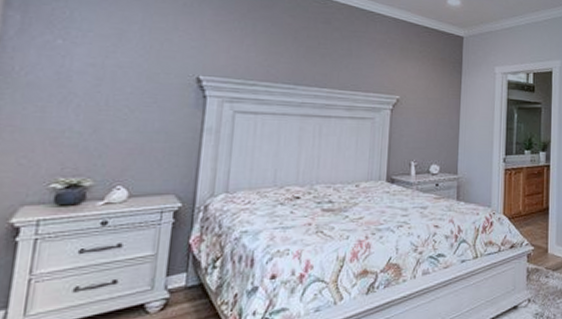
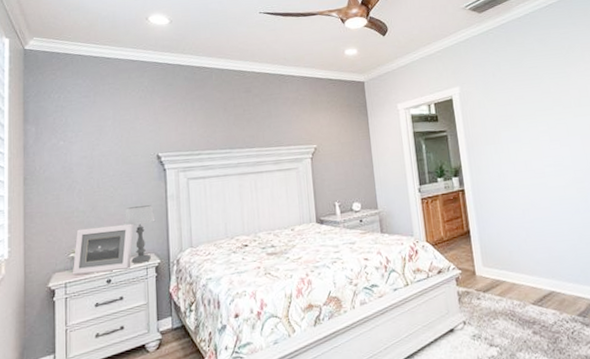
picture frame: none [49,154,151,211] -> present [72,223,134,275]
table lamp: none [137,135,183,205] -> present [124,205,156,264]

